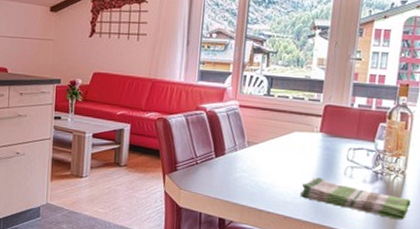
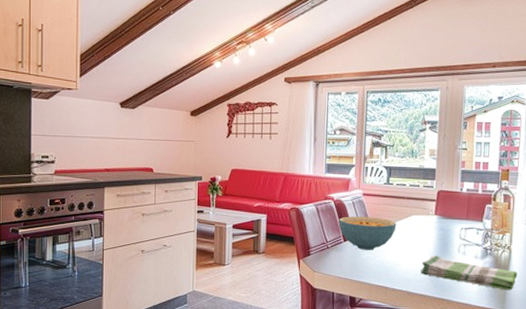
cereal bowl: none [210,129,276,168] -> present [338,216,397,250]

